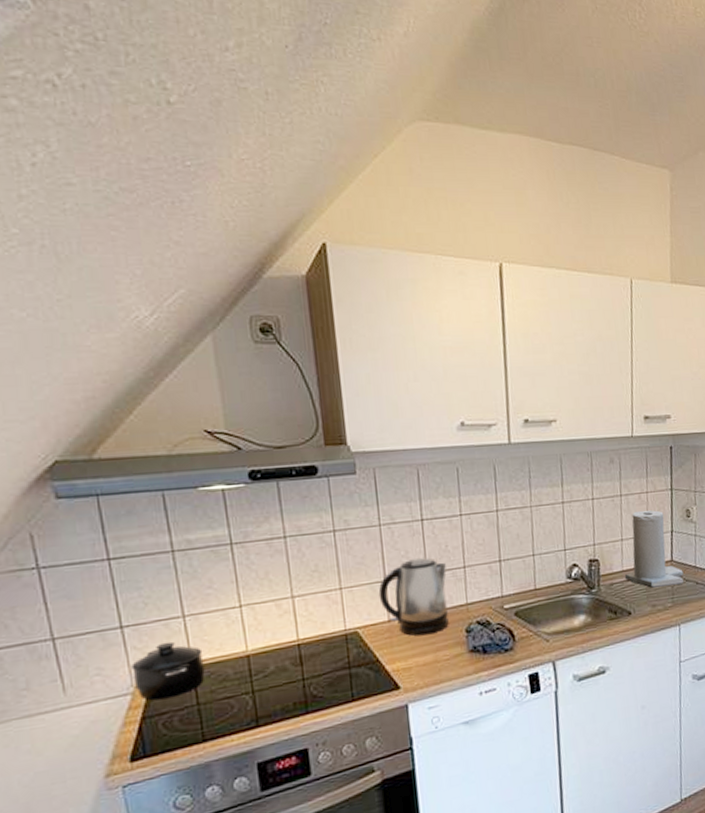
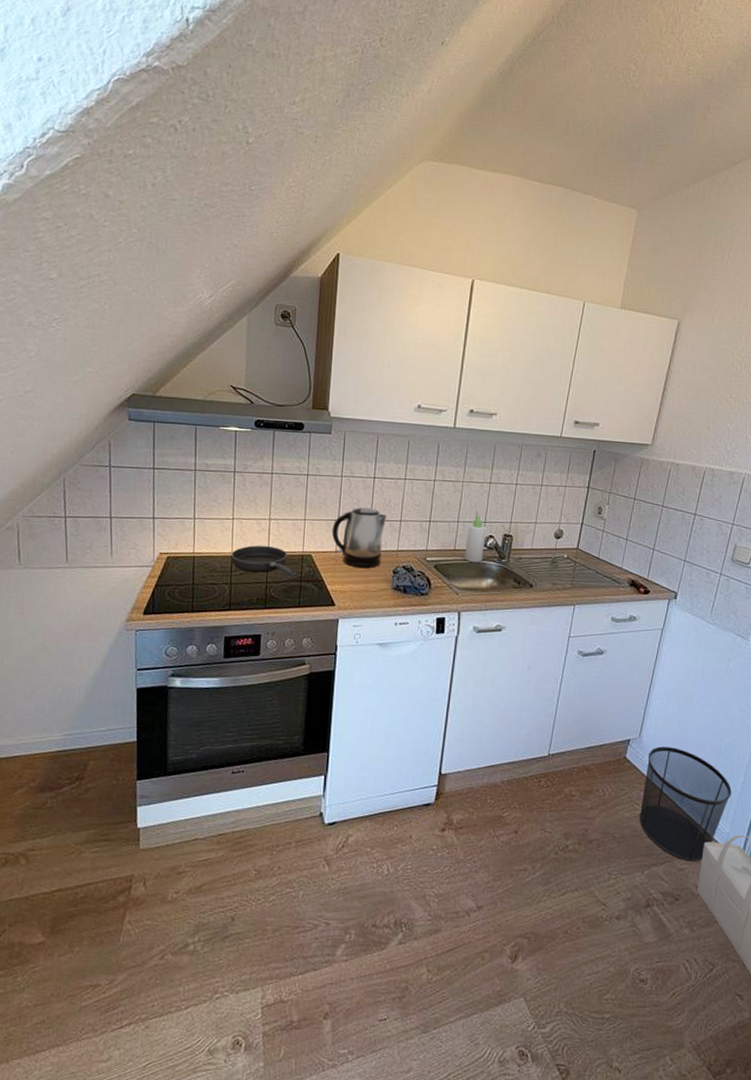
saucepan: present [131,641,205,701] -> none [155,534,203,575]
frying pan: none [246,631,343,672] -> present [231,545,297,577]
bottle: none [546,538,570,601] -> present [464,510,487,563]
paper towel: present [624,510,684,588] -> none [532,500,586,570]

